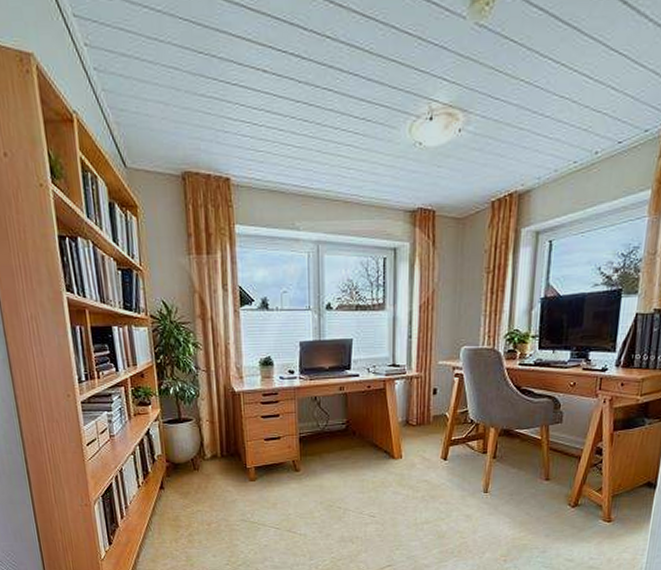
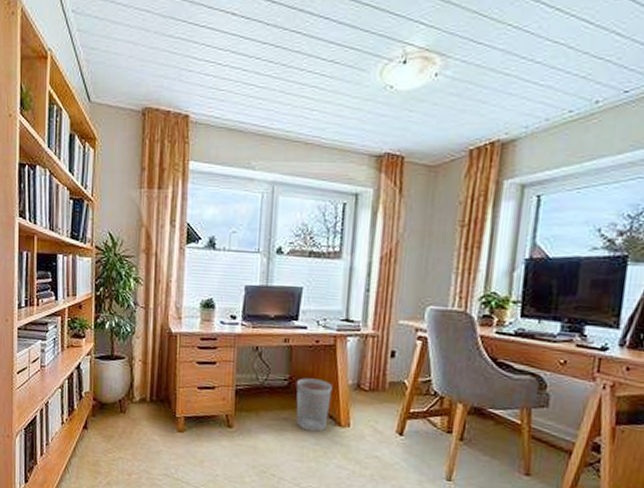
wastebasket: none [353,420,385,466] -> present [296,378,332,432]

